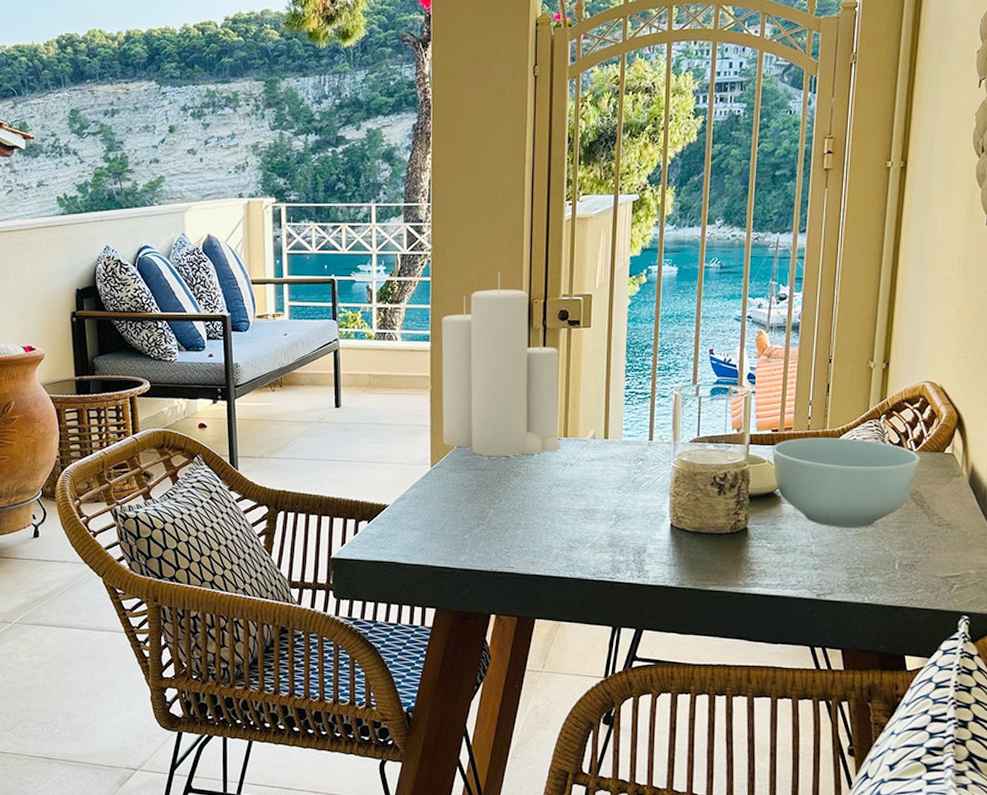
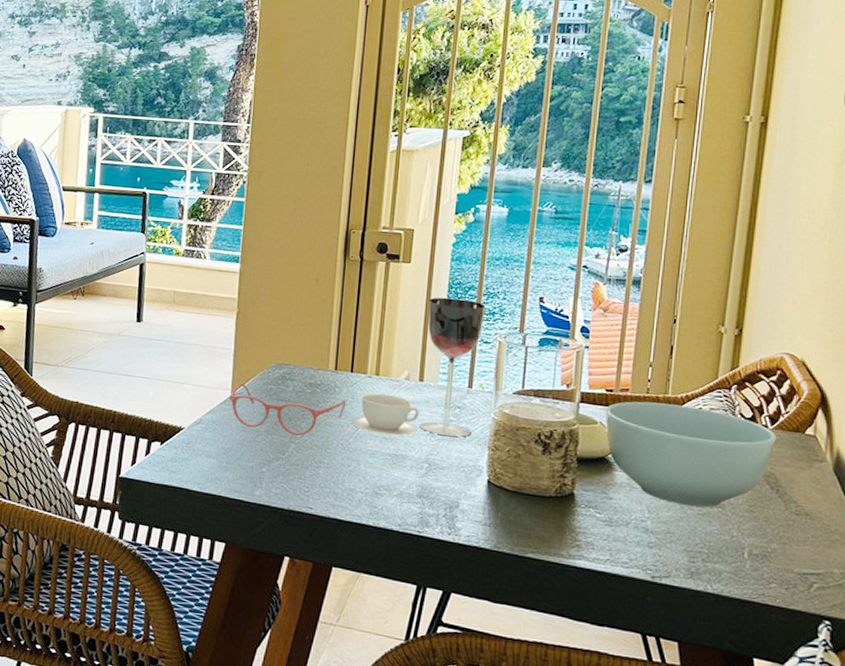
sunglasses: none [429,457,539,501] -> present [229,383,346,436]
candle: present [441,271,561,457] -> none [246,198,375,391]
teacup: none [544,454,606,492] -> present [351,393,419,436]
wineglass: none [607,357,662,488] -> present [419,297,486,437]

